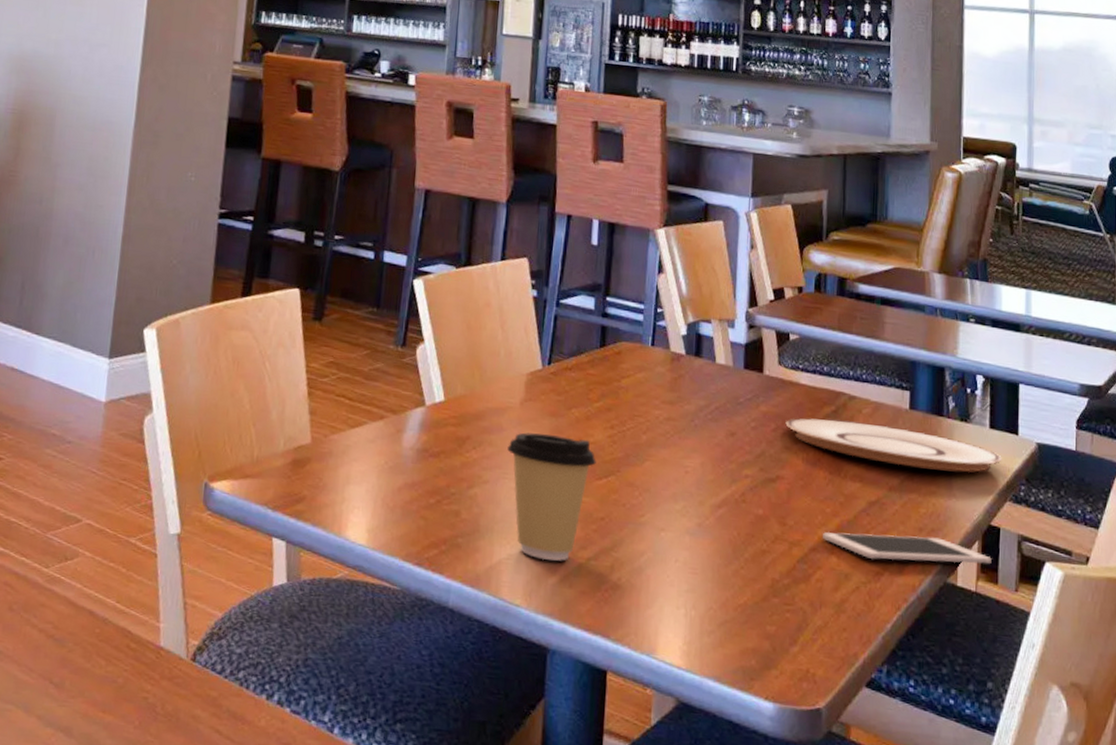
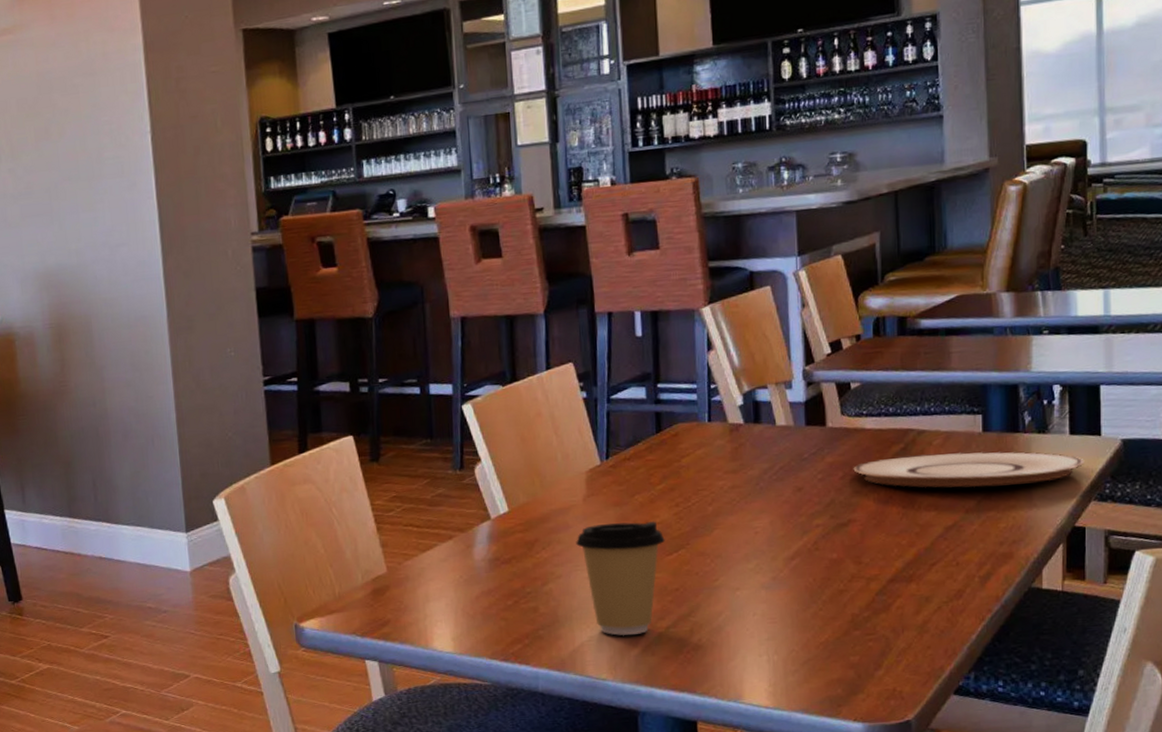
cell phone: present [823,532,992,565] -> none [900,547,1078,580]

